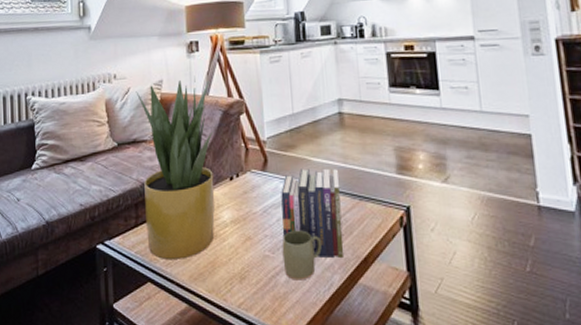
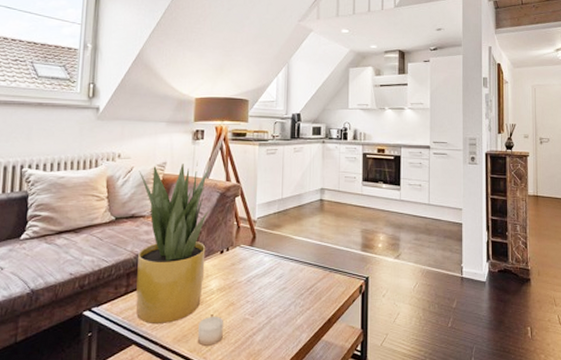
candle: none [214,252,242,286] -> present [197,316,223,346]
books: present [281,168,344,257] -> none [262,245,314,319]
mug: present [282,230,322,280] -> none [260,297,294,339]

